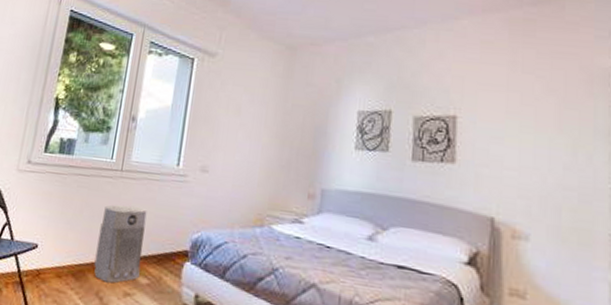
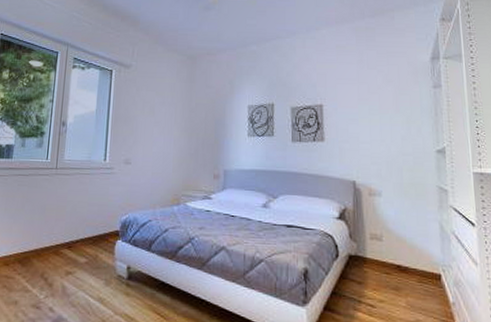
air purifier: present [94,205,147,283] -> none [37,197,81,265]

